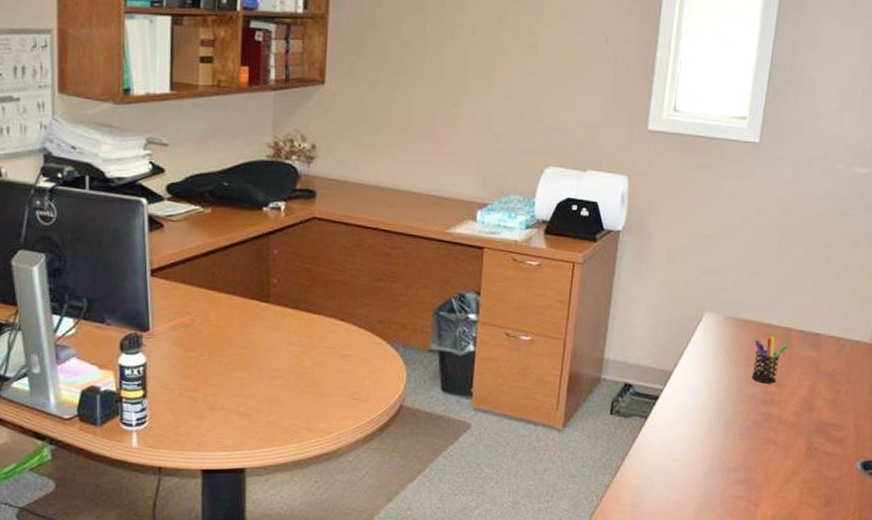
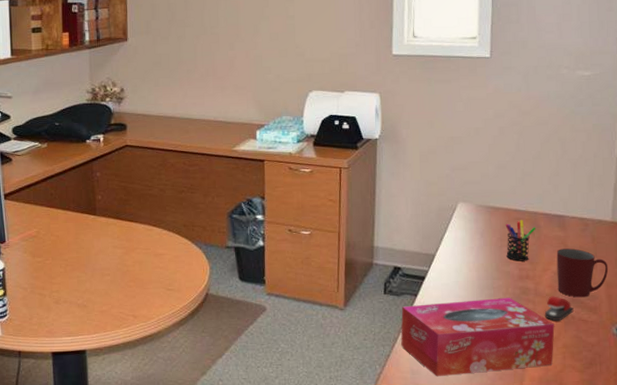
tissue box: none [624,423,795,512] -> present [401,297,555,377]
stapler: none [785,424,818,453] -> present [544,296,574,321]
mug: none [803,371,861,427] -> present [556,248,609,298]

